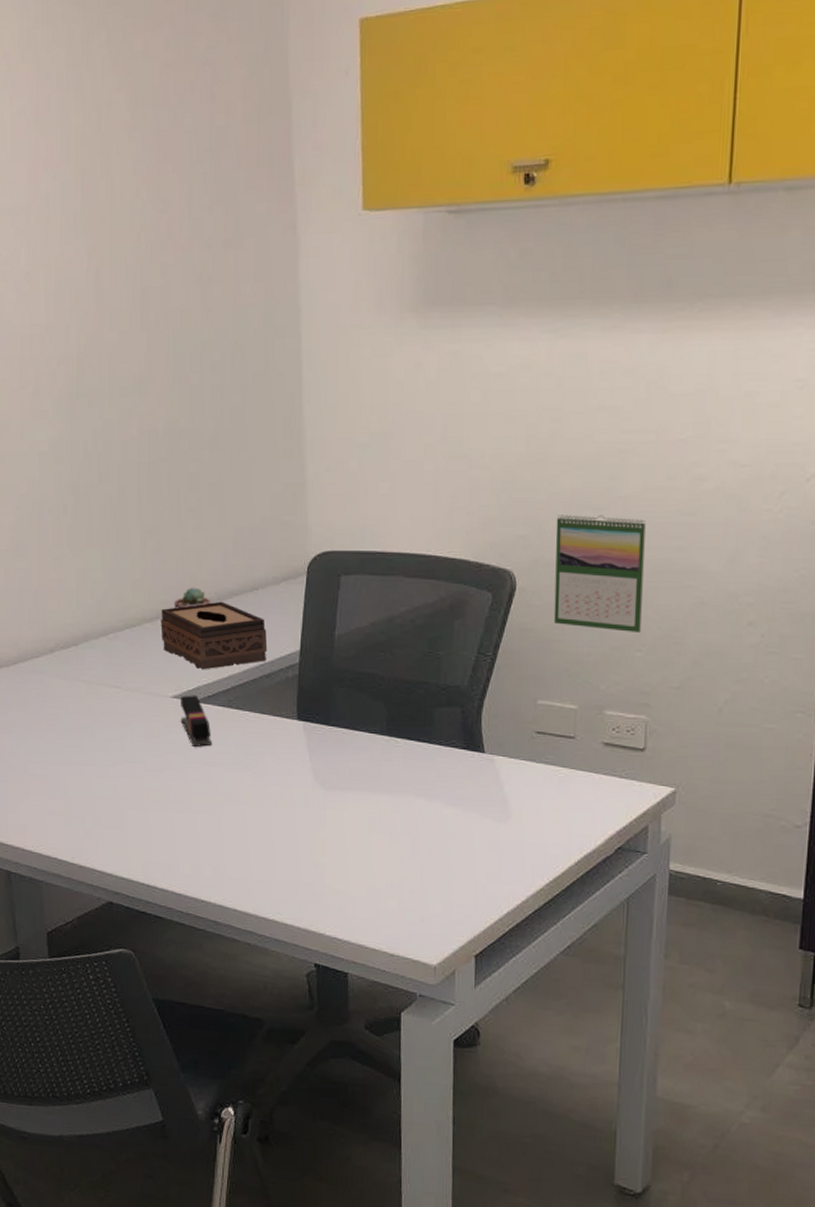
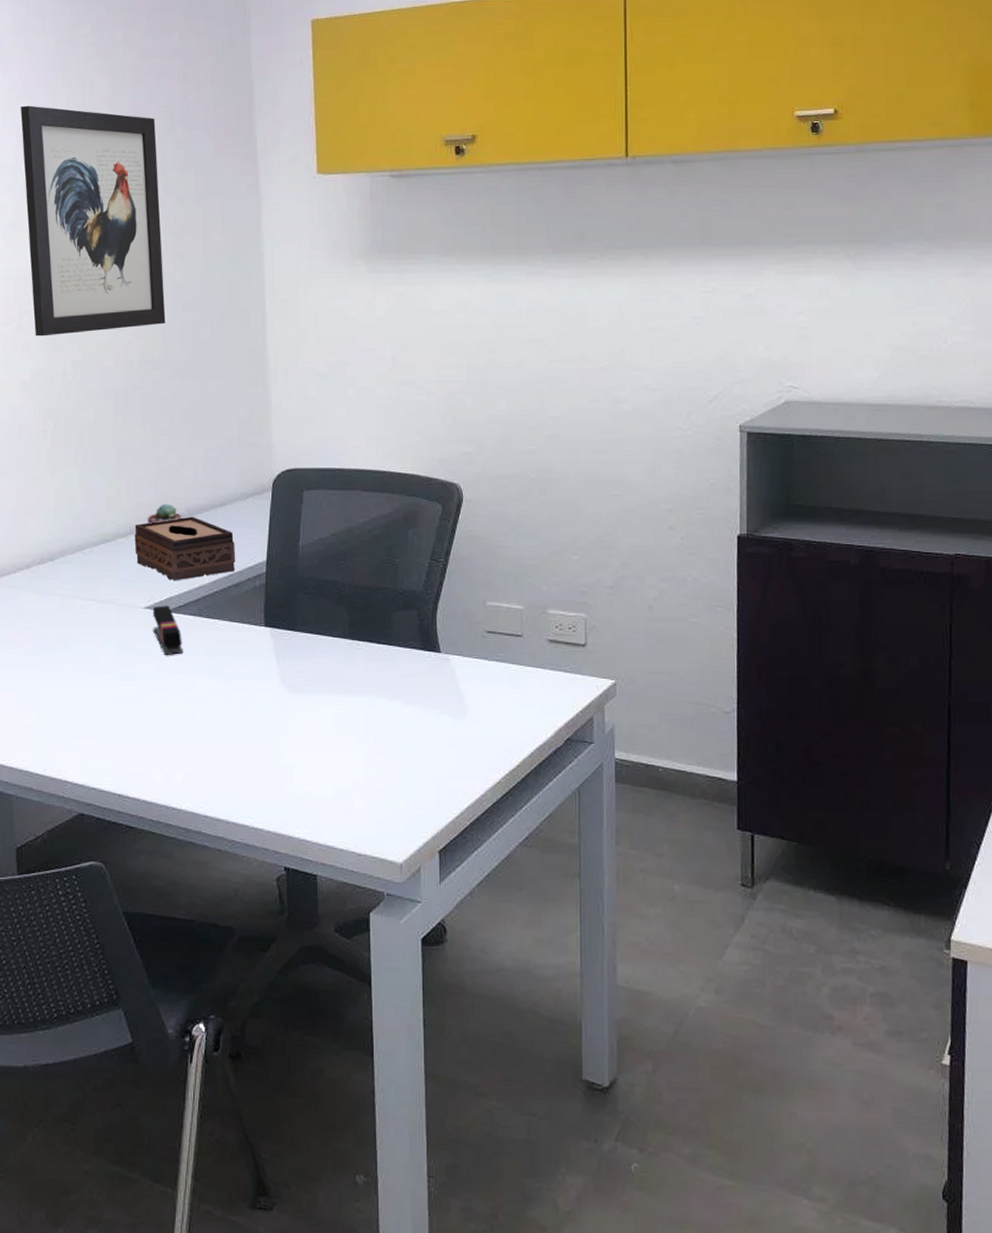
wall art: none [31,133,193,402] -> present [20,105,166,337]
calendar: present [553,515,646,632] -> none [496,433,577,537]

